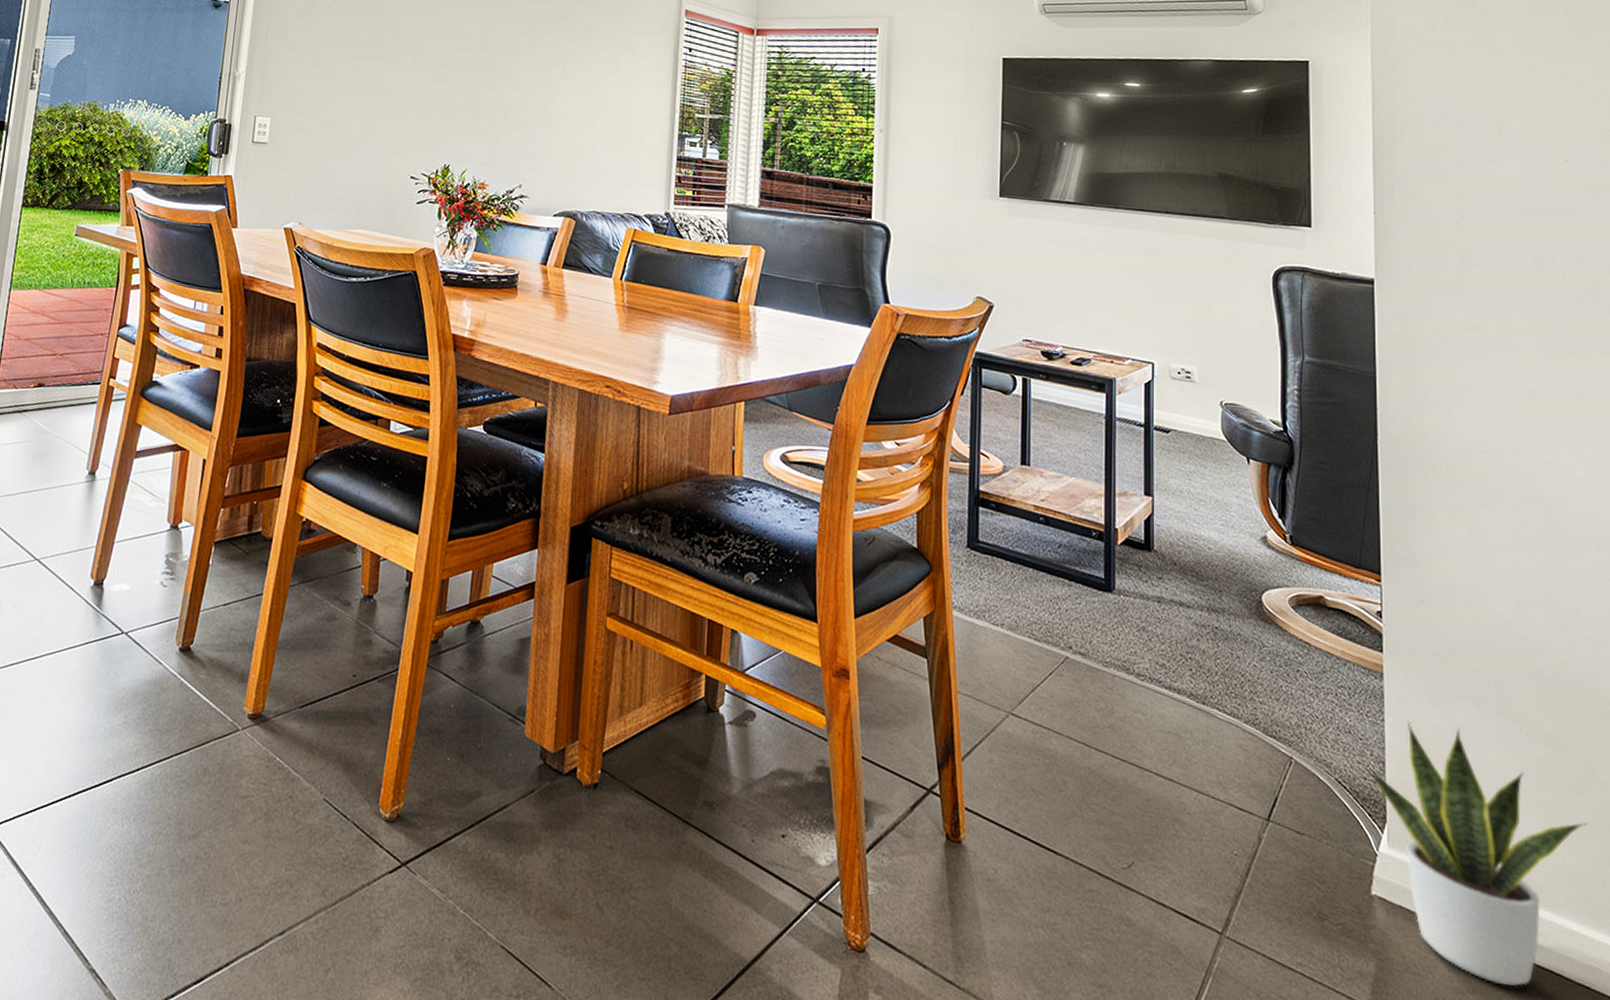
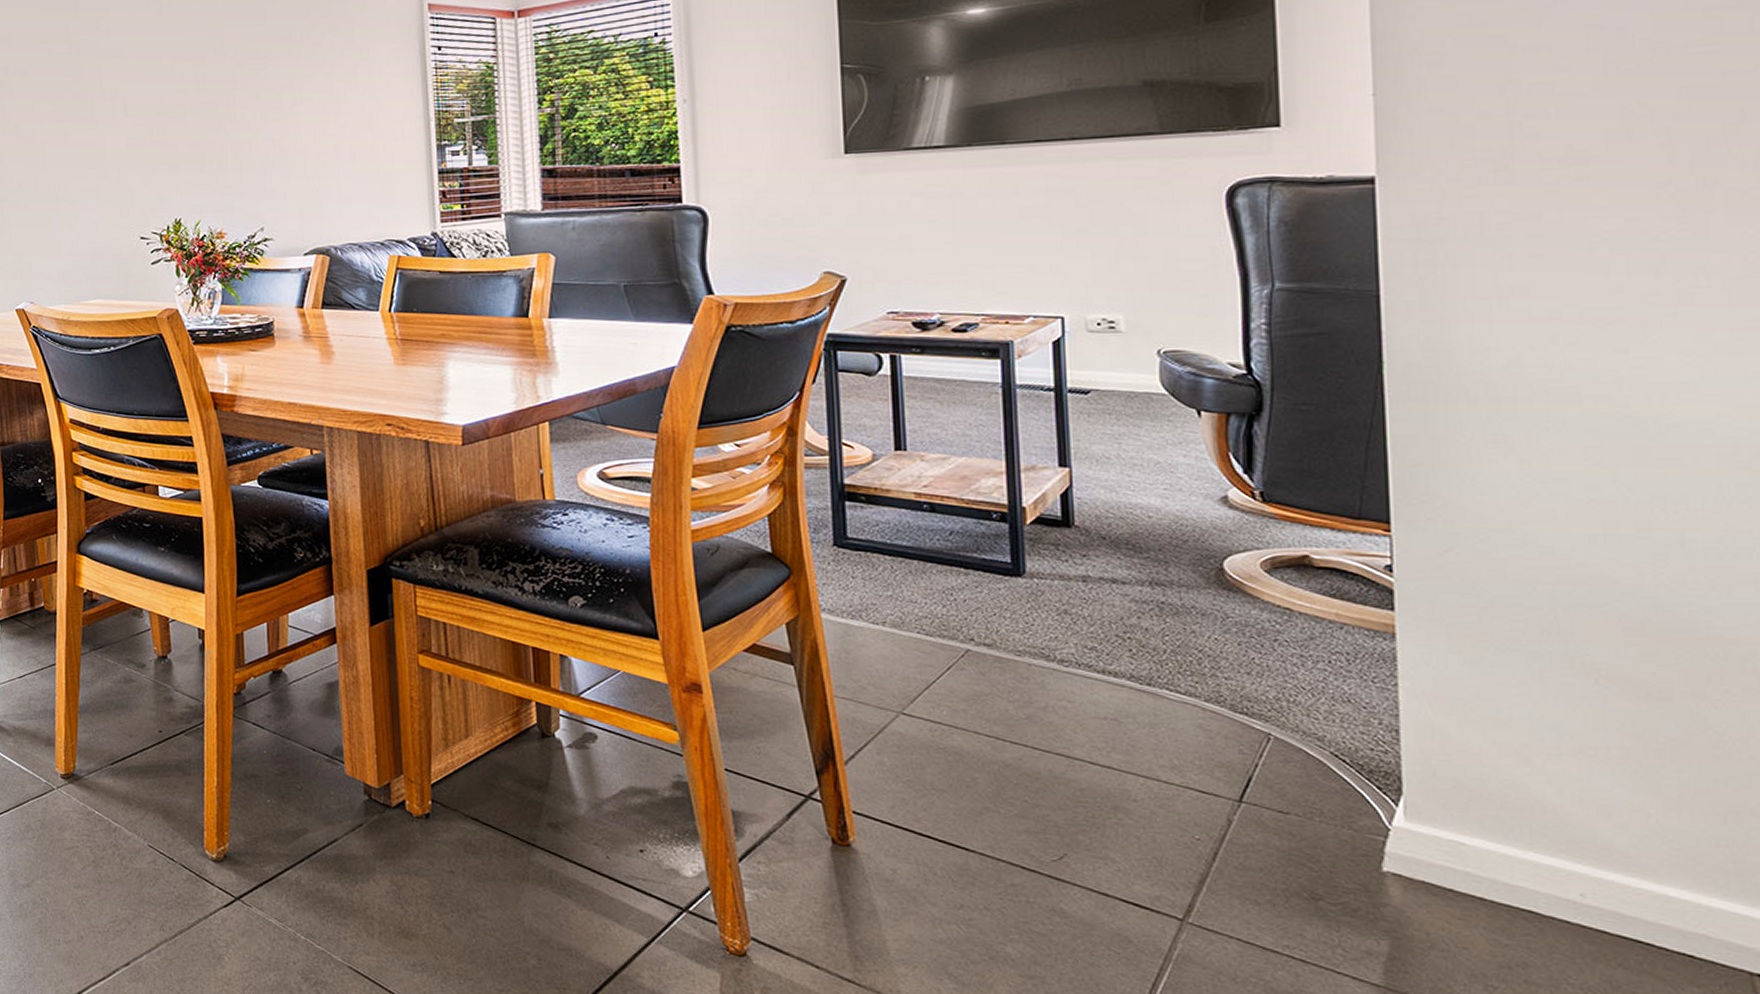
potted plant: present [1367,721,1589,986] -> none [1374,683,1696,958]

